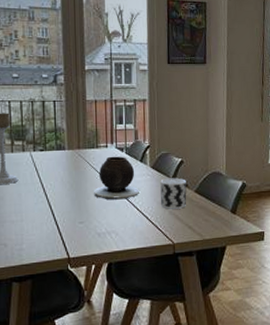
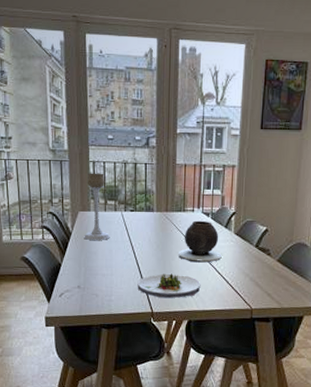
salad plate: none [51,214,120,241] -> present [137,273,201,299]
cup: present [160,178,187,209] -> none [242,245,269,276]

